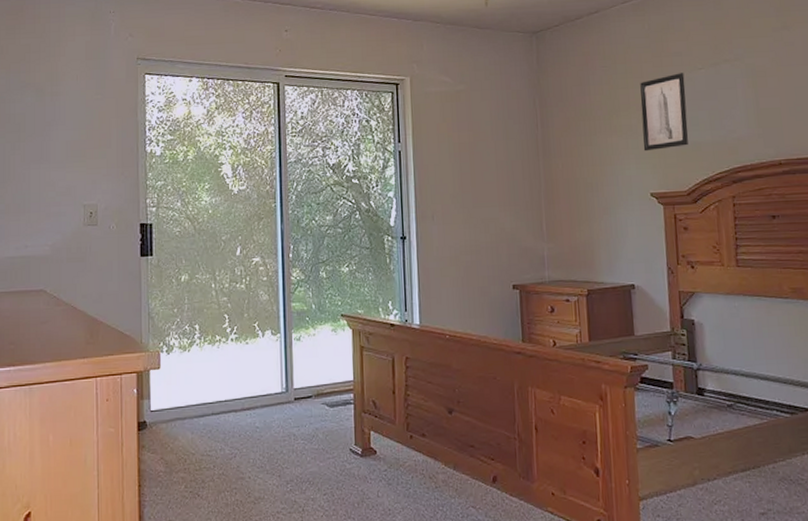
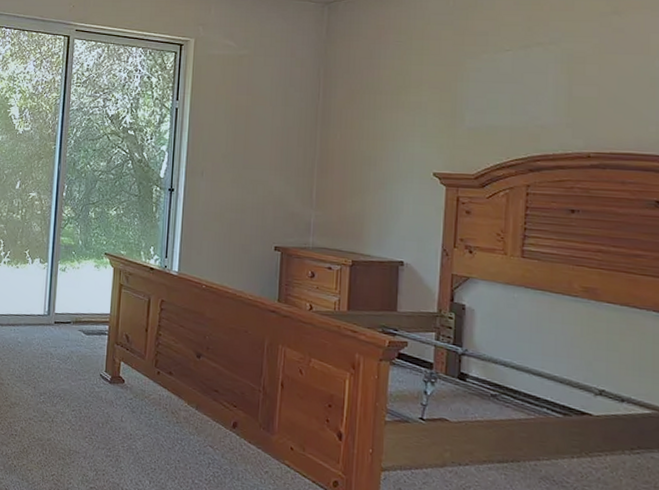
wall art: present [640,73,688,152] -> none [431,53,488,131]

